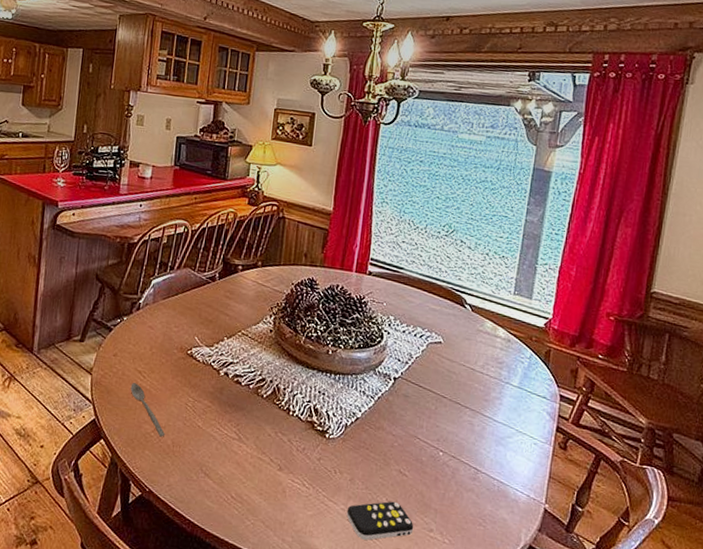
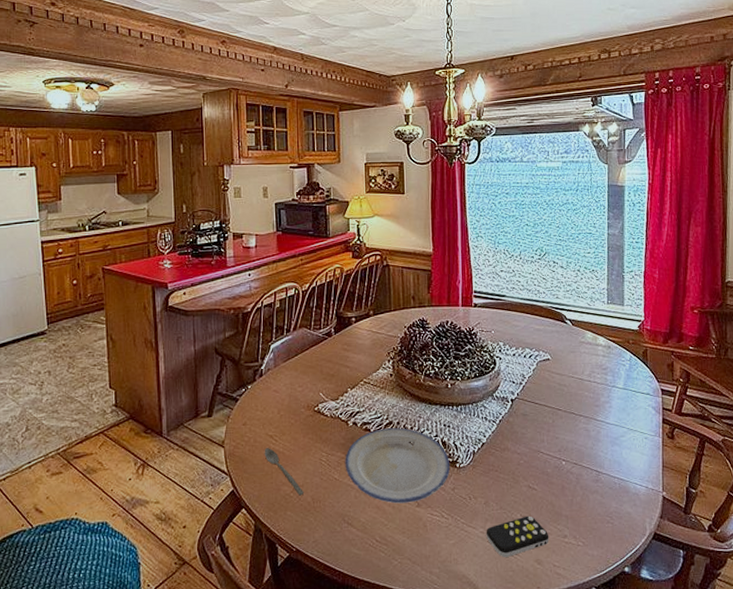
plate: none [210,384,320,465] -> present [345,428,451,504]

